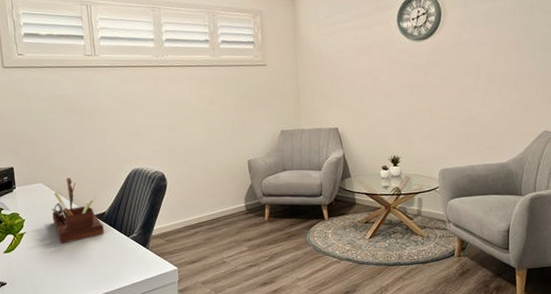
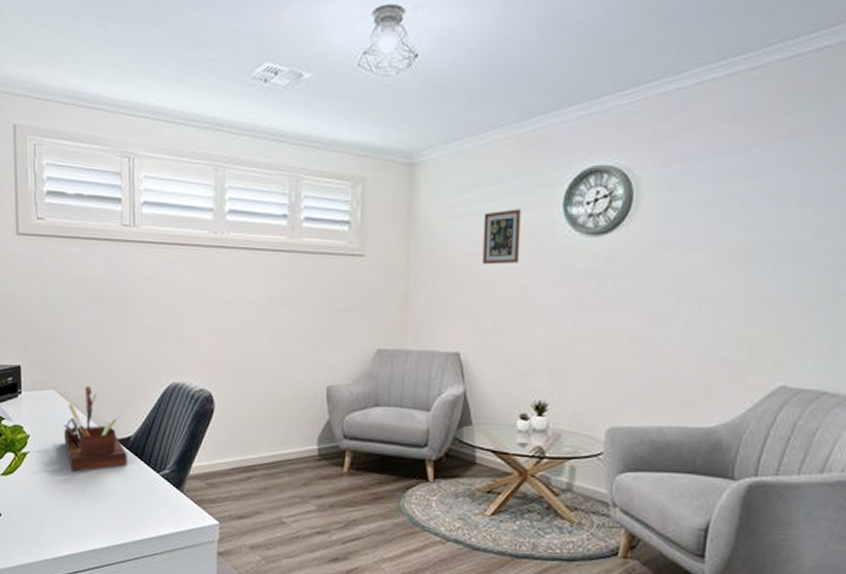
picture frame: none [346,26,372,66] -> present [483,209,521,265]

